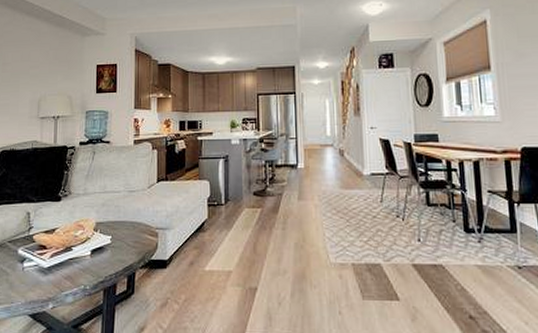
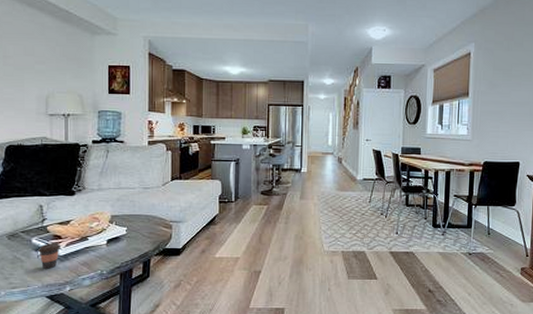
coffee cup: none [22,252,46,283] -> present [37,242,62,269]

